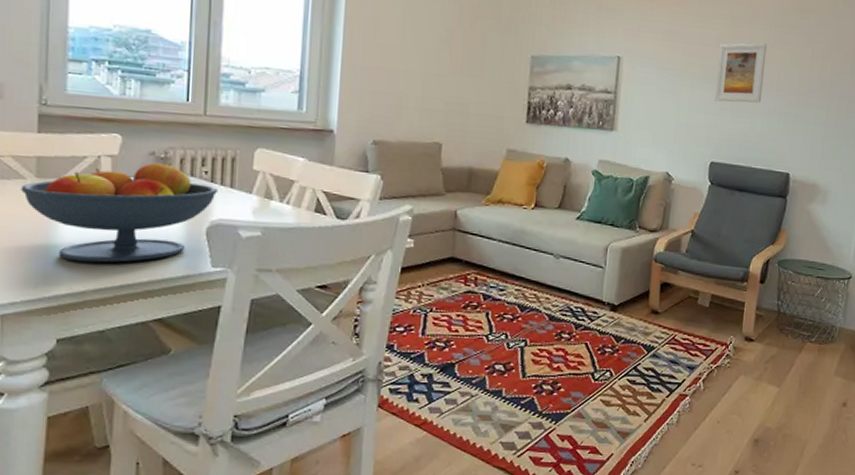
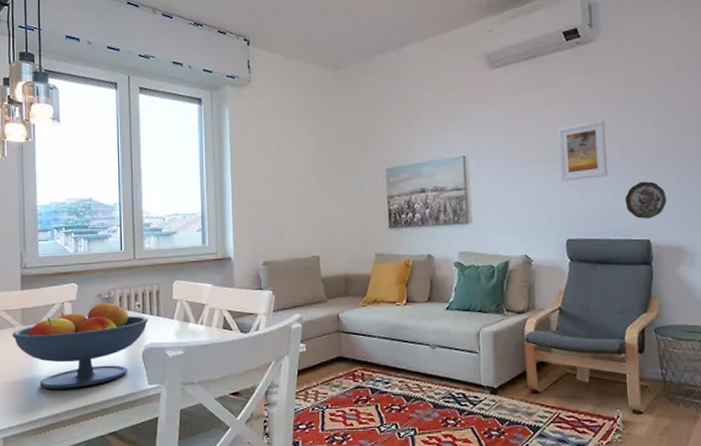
decorative plate: none [772,113,812,152] -> present [625,181,667,219]

